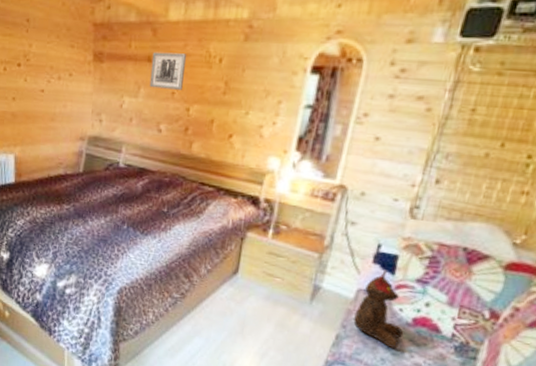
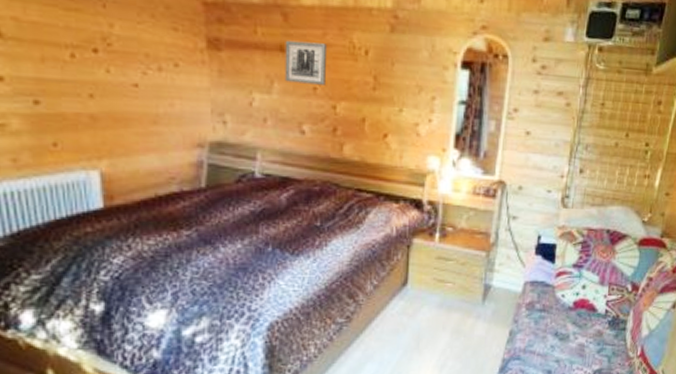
teddy bear: present [353,269,404,349] -> none [524,259,568,335]

